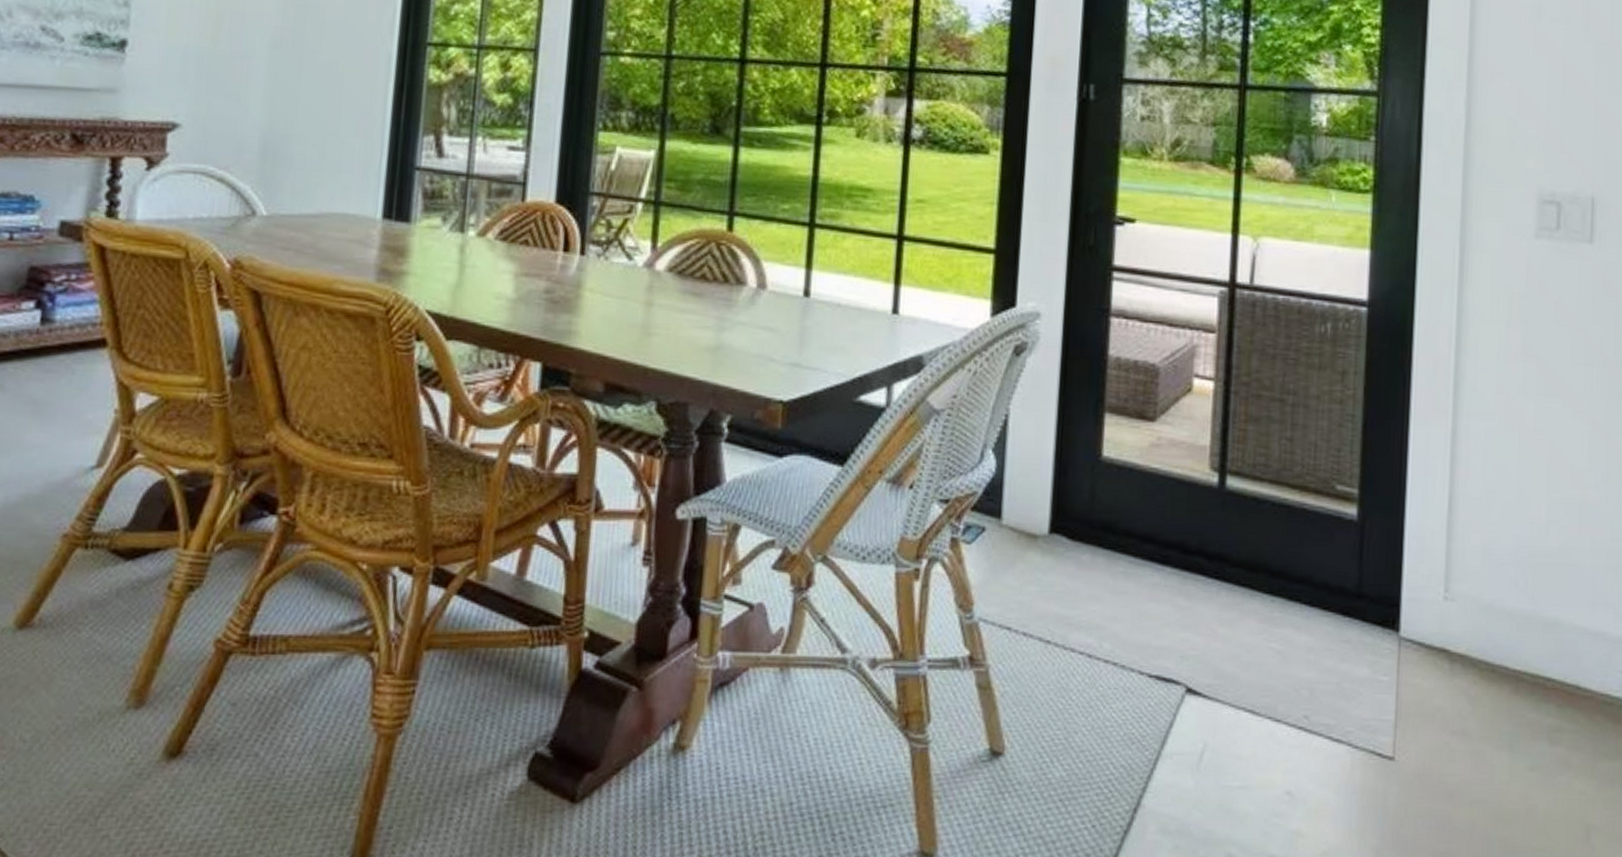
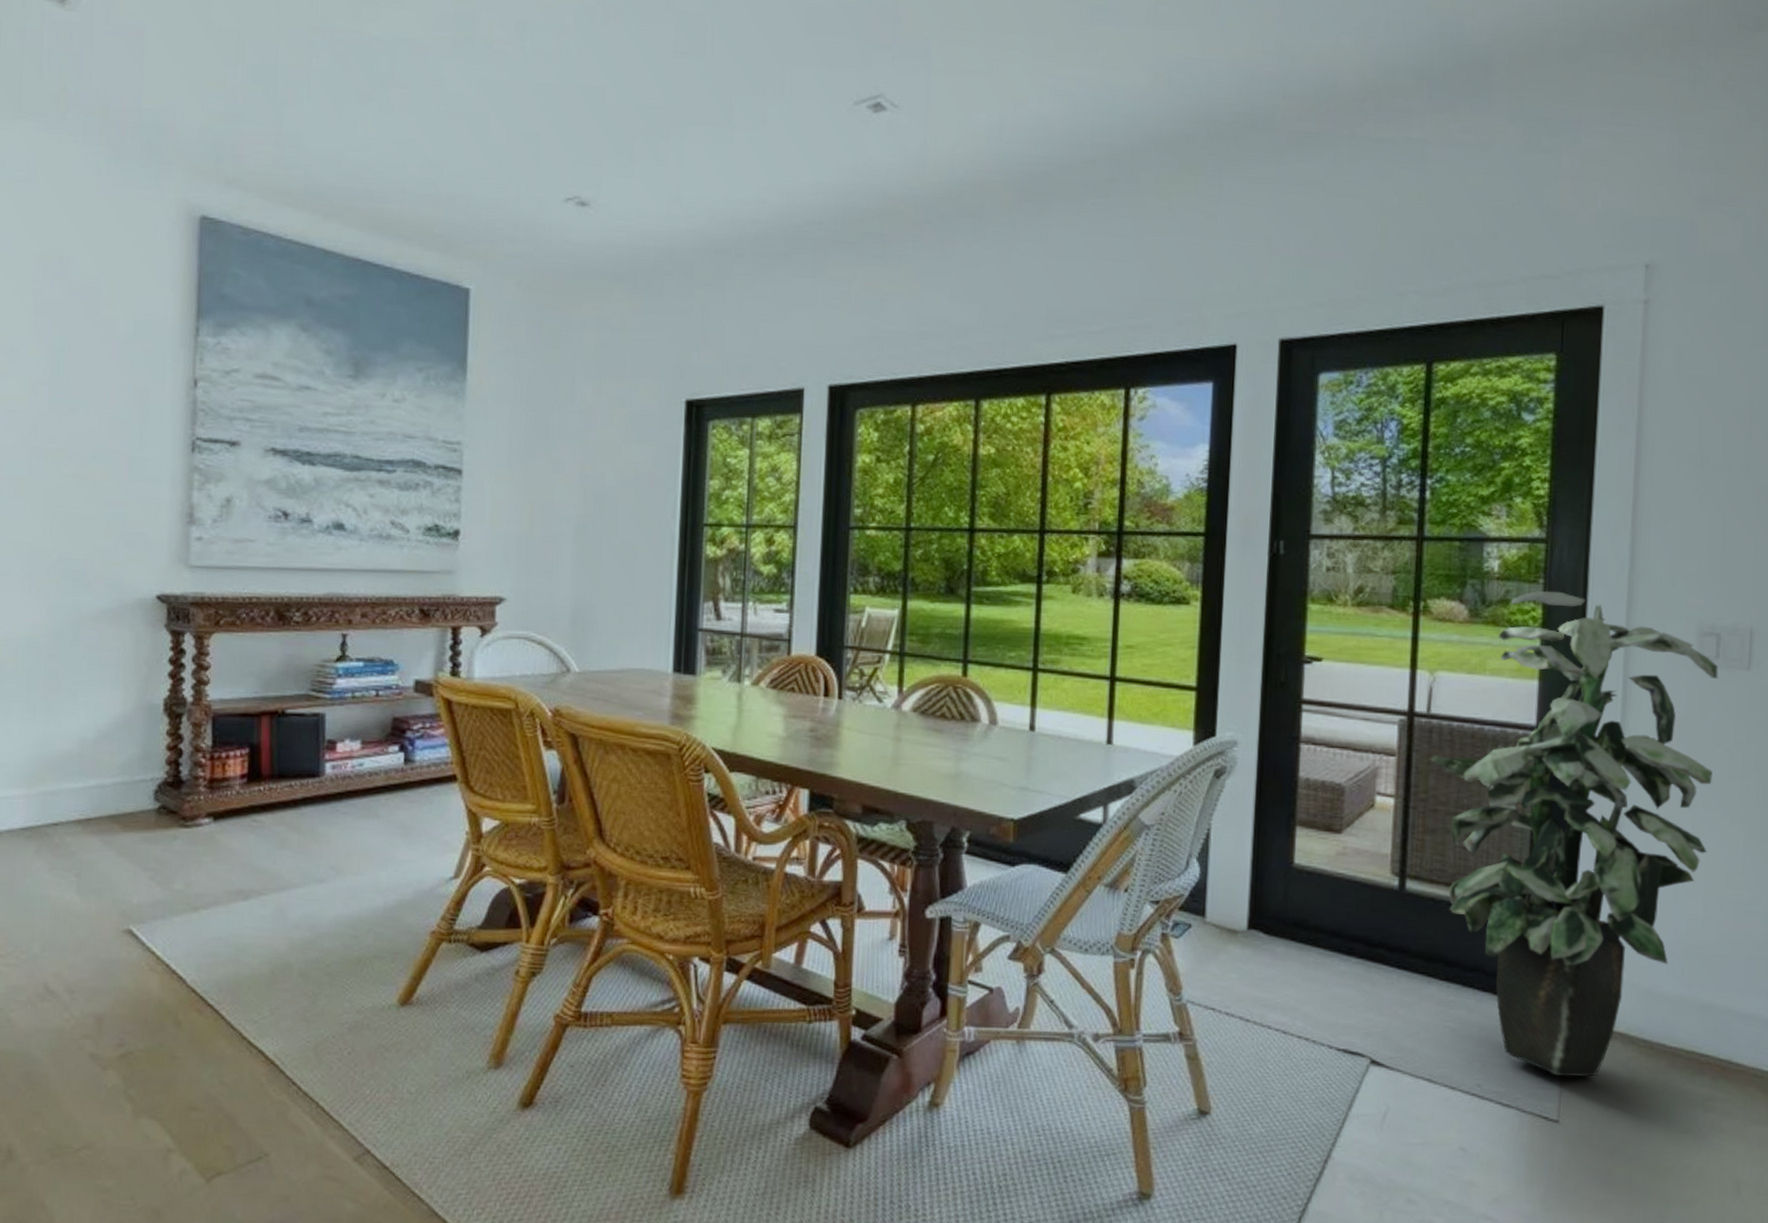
indoor plant: none [1252,149,1560,707] -> present [1429,590,1719,1078]

